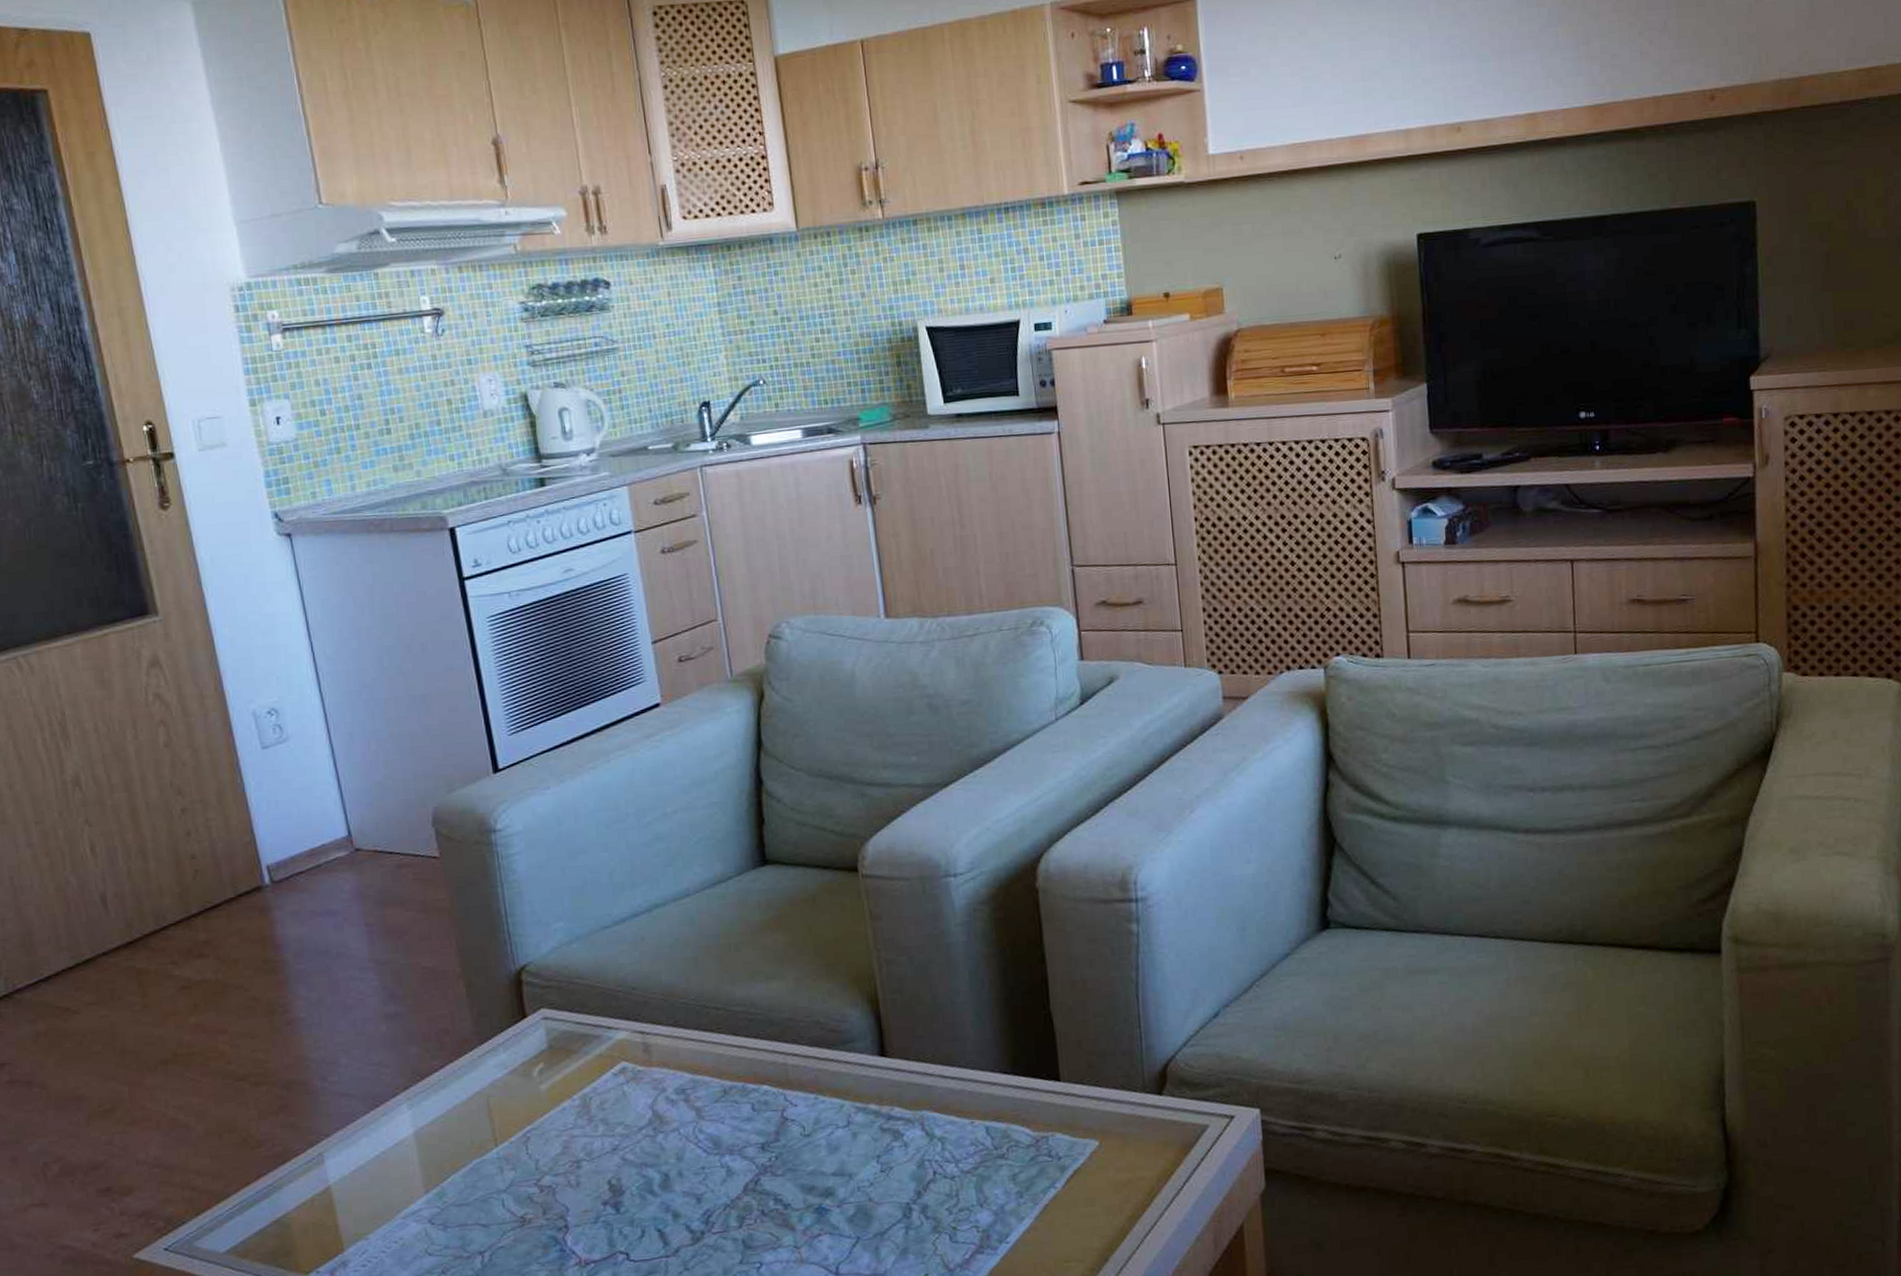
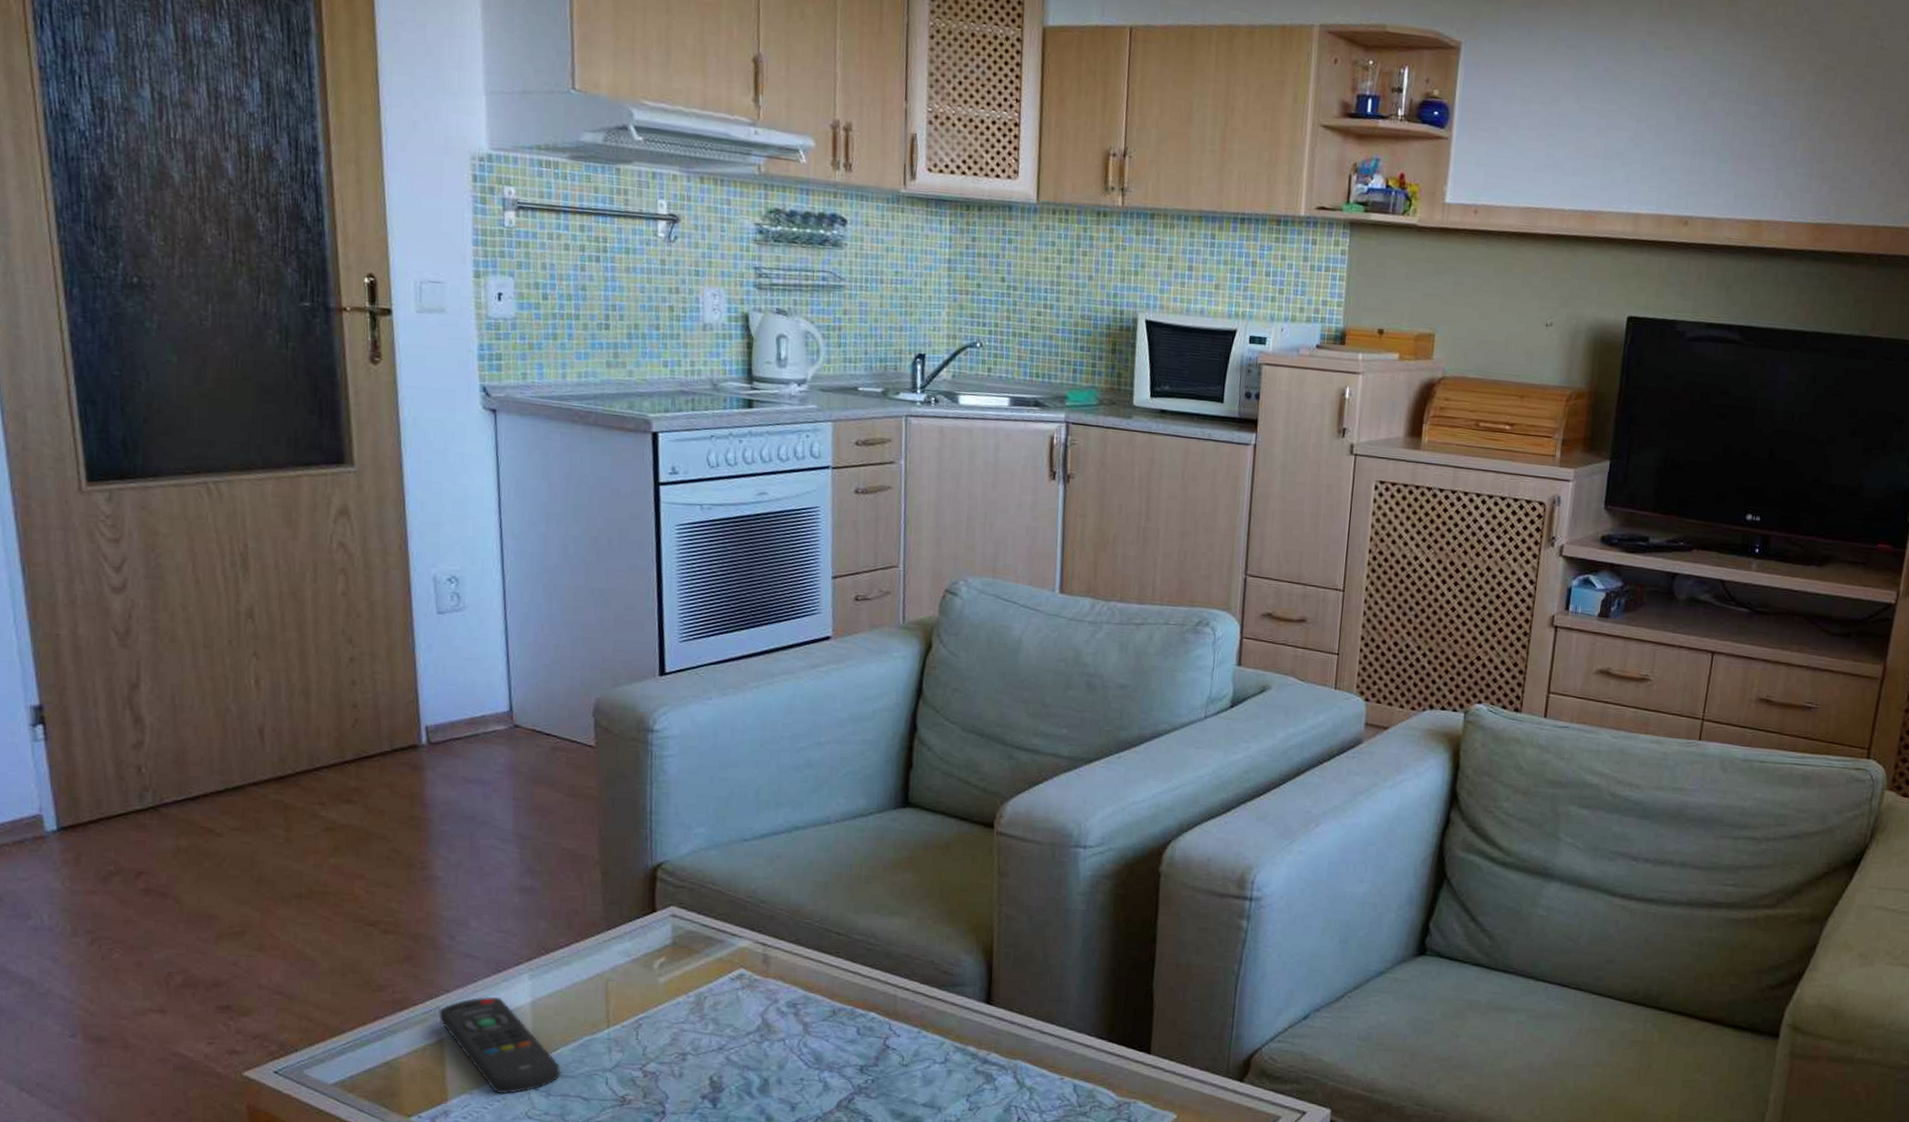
remote control: none [321,1134,456,1234] -> present [439,997,561,1094]

